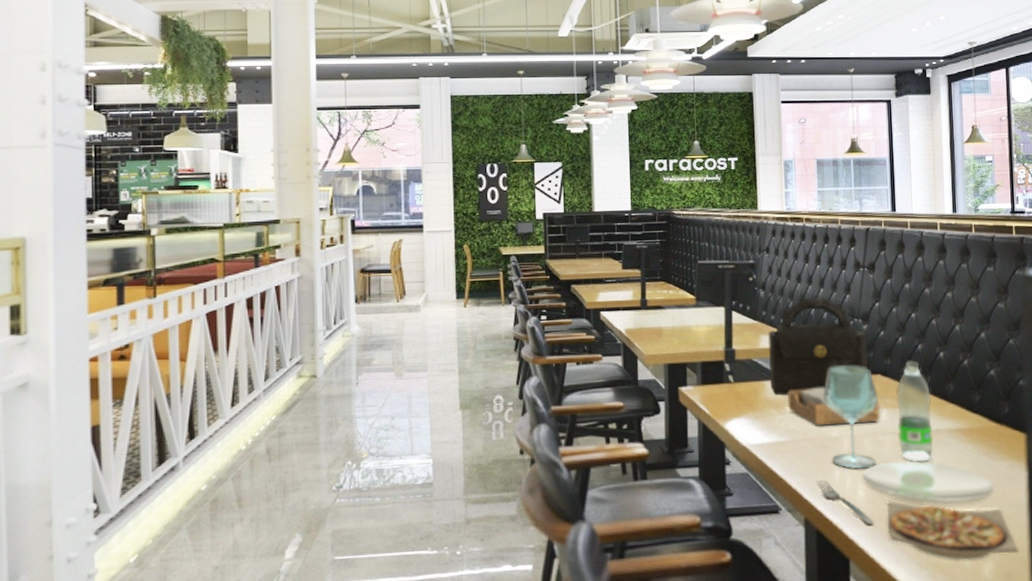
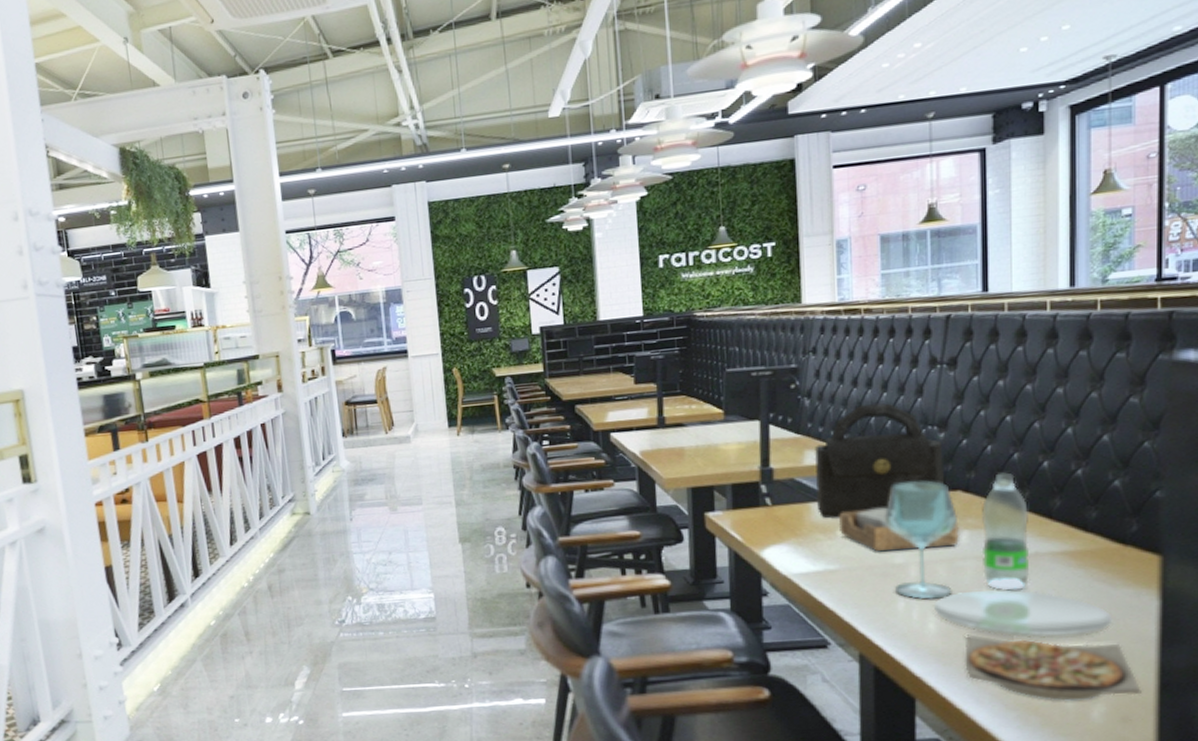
fork: present [816,479,874,525] -> none [875,611,948,661]

